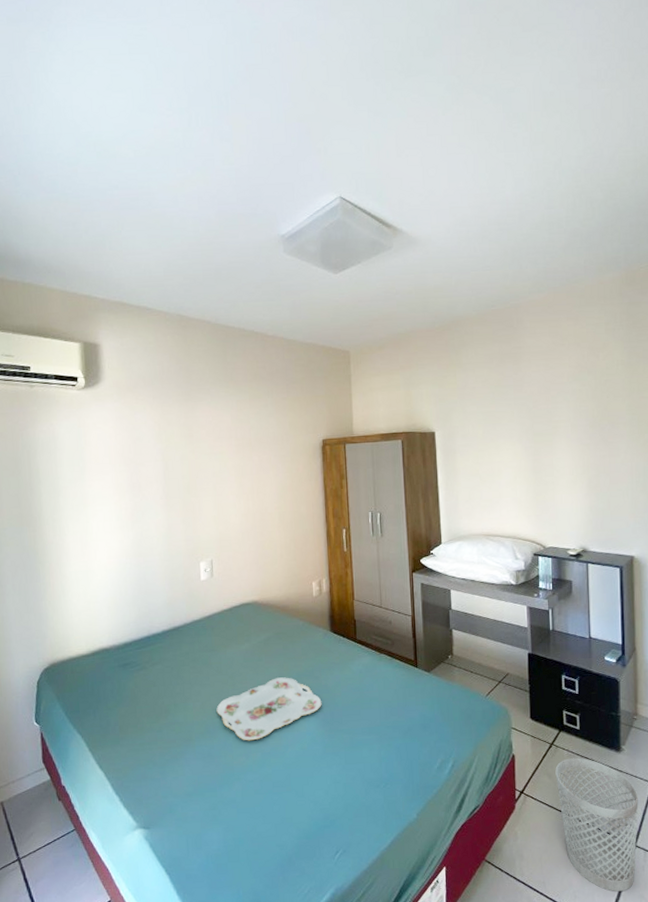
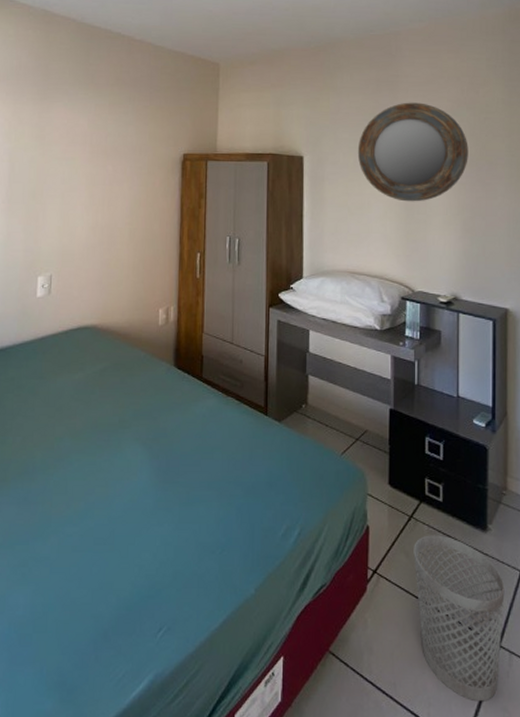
serving tray: present [216,677,322,741] -> none [38,415,158,487]
home mirror: none [485,371,591,466] -> present [357,102,468,202]

